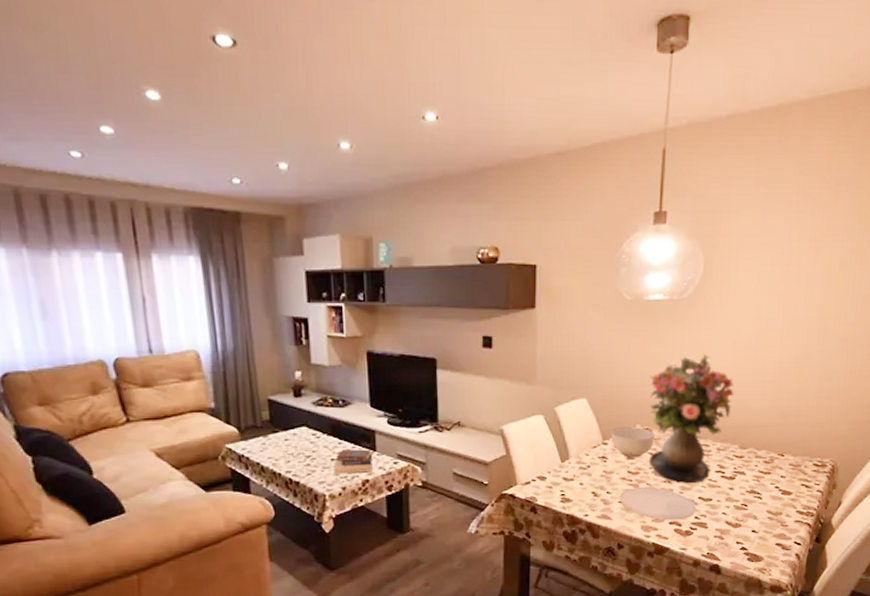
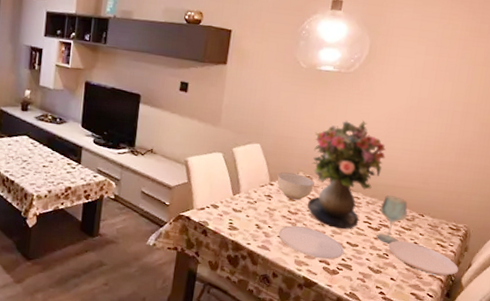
books: present [333,448,373,474] -> none [43,158,78,181]
wine glass: none [732,437,766,493] -> present [377,195,408,244]
plate: none [746,487,828,520] -> present [388,240,459,276]

